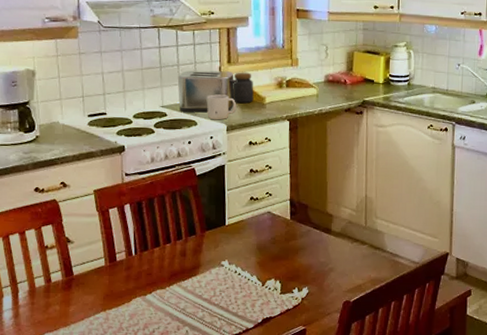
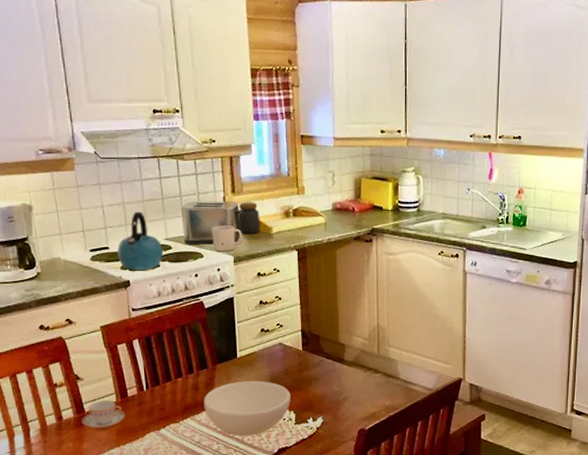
teacup: none [70,264,113,293] -> present [82,400,126,429]
kettle: none [114,79,159,137] -> present [118,211,164,271]
bowl: none [191,249,277,304] -> present [204,381,290,435]

